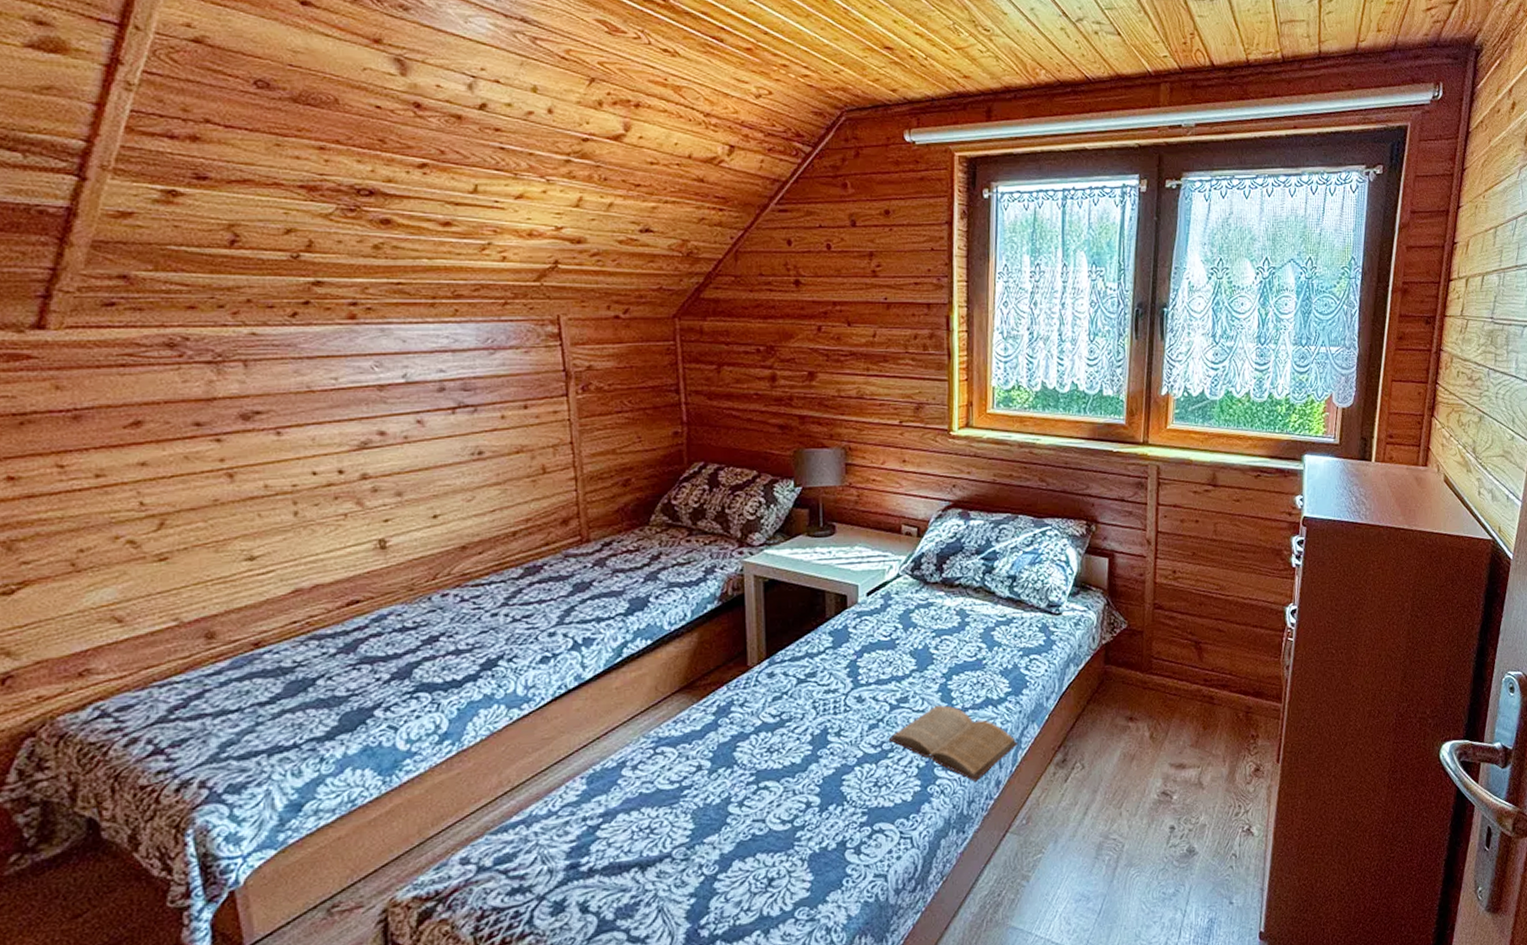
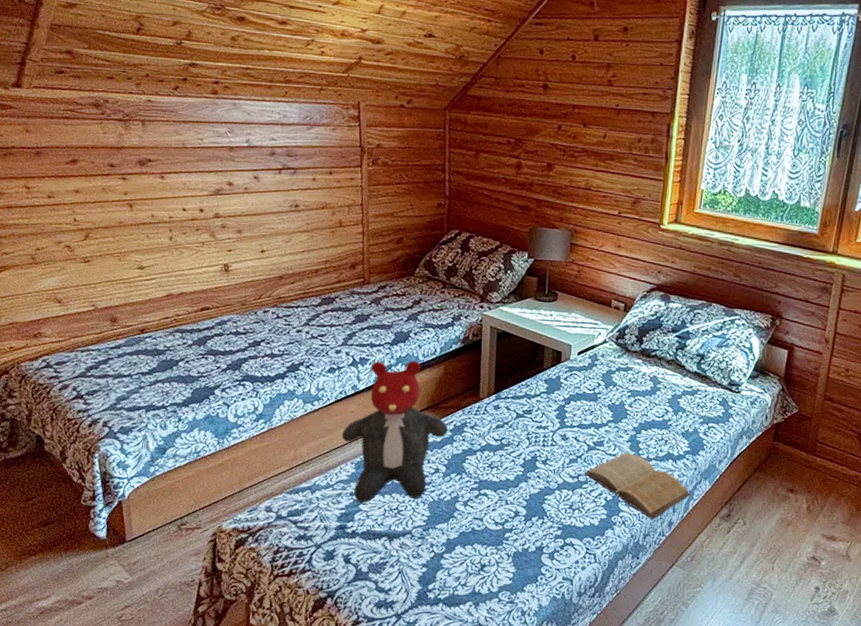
teddy bear: none [564,632,711,828] -> present [341,361,449,503]

